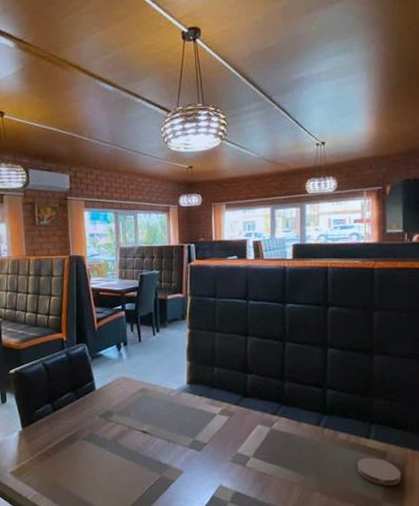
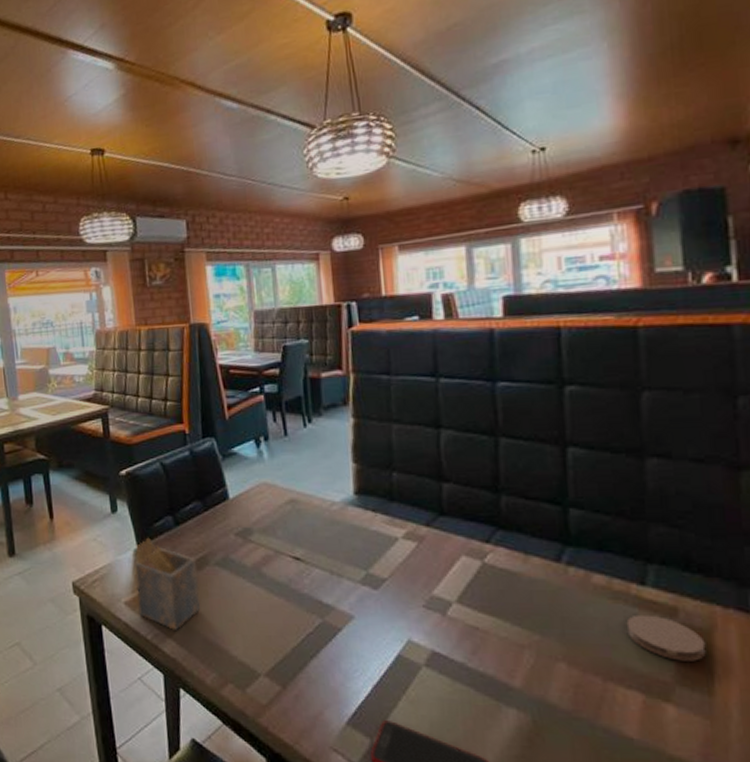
napkin holder: none [19,421,71,491] -> present [135,537,201,630]

